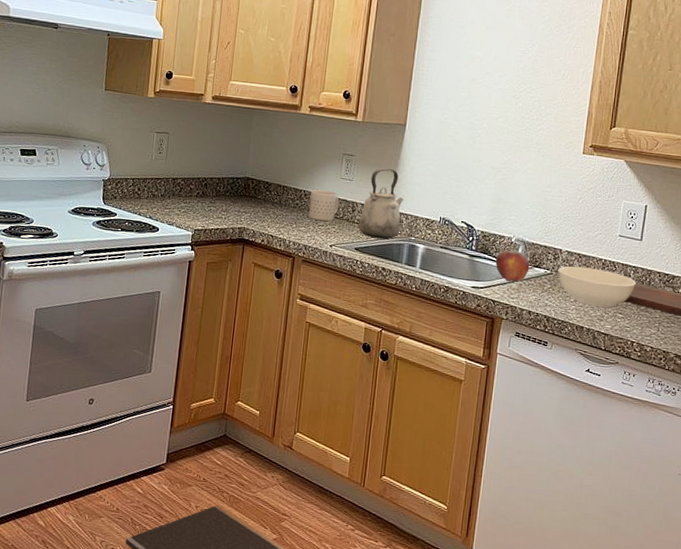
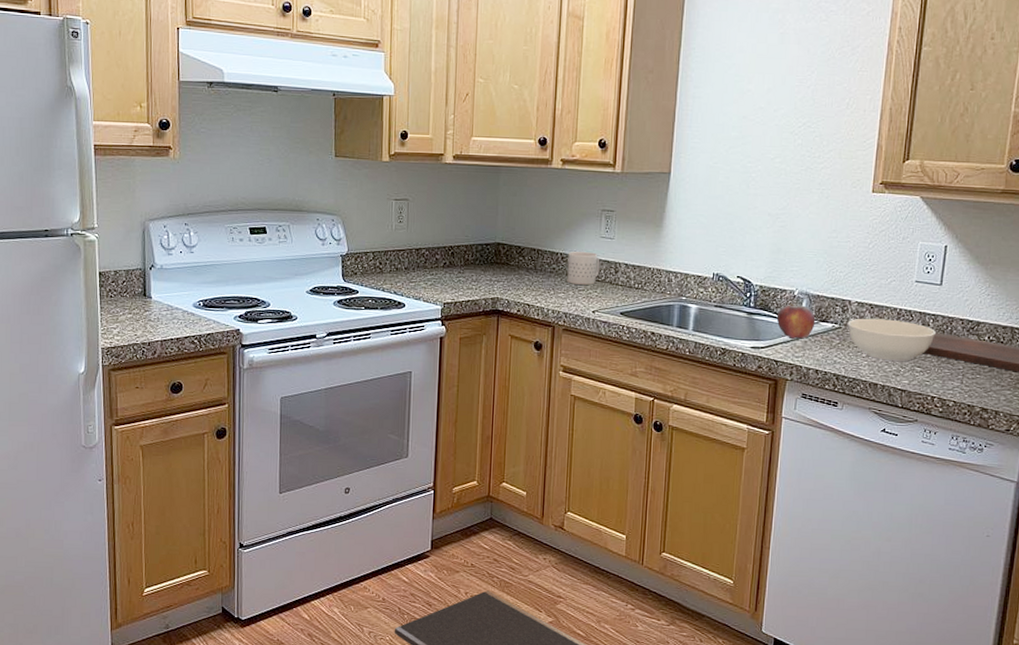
kettle: present [358,168,404,240] -> none [623,222,672,301]

